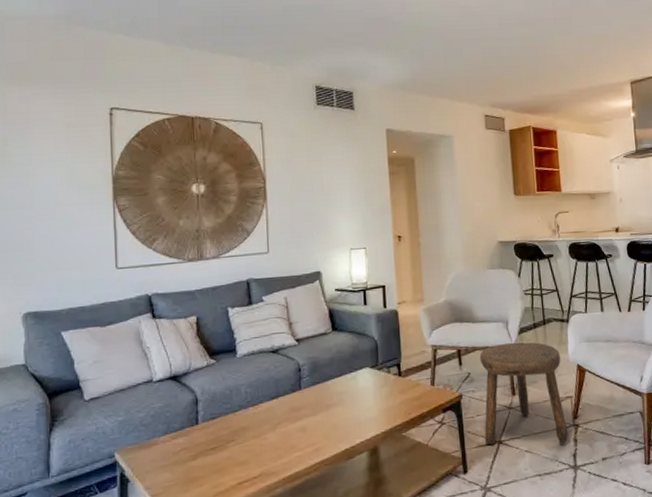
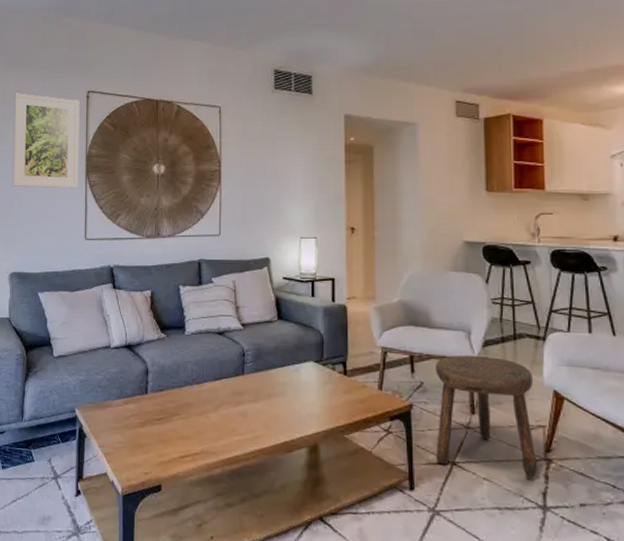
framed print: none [18,110,104,216] -> present [12,93,80,188]

